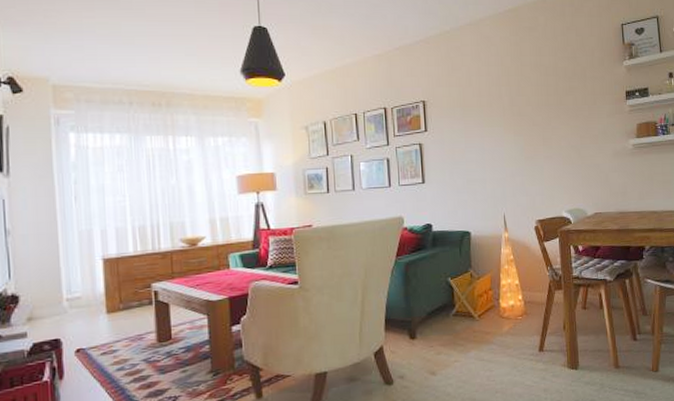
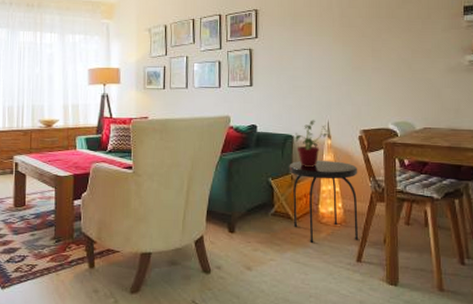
side table: none [467,253,540,338] -> present [289,160,359,243]
potted plant: none [470,214,508,262] -> present [293,120,331,167]

